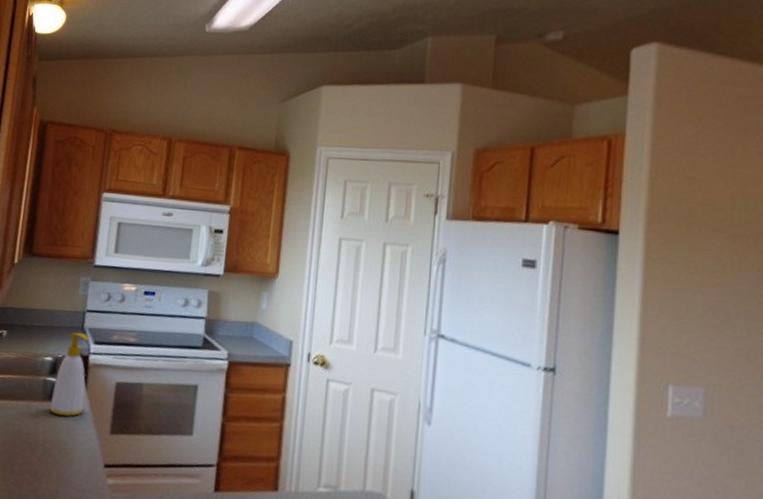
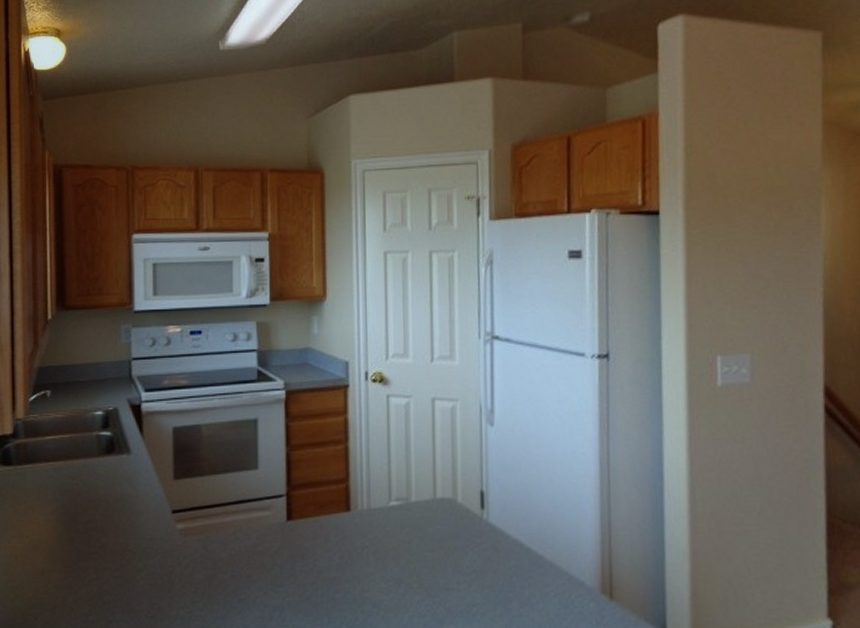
soap bottle: present [49,332,90,417] -> none [107,382,144,469]

